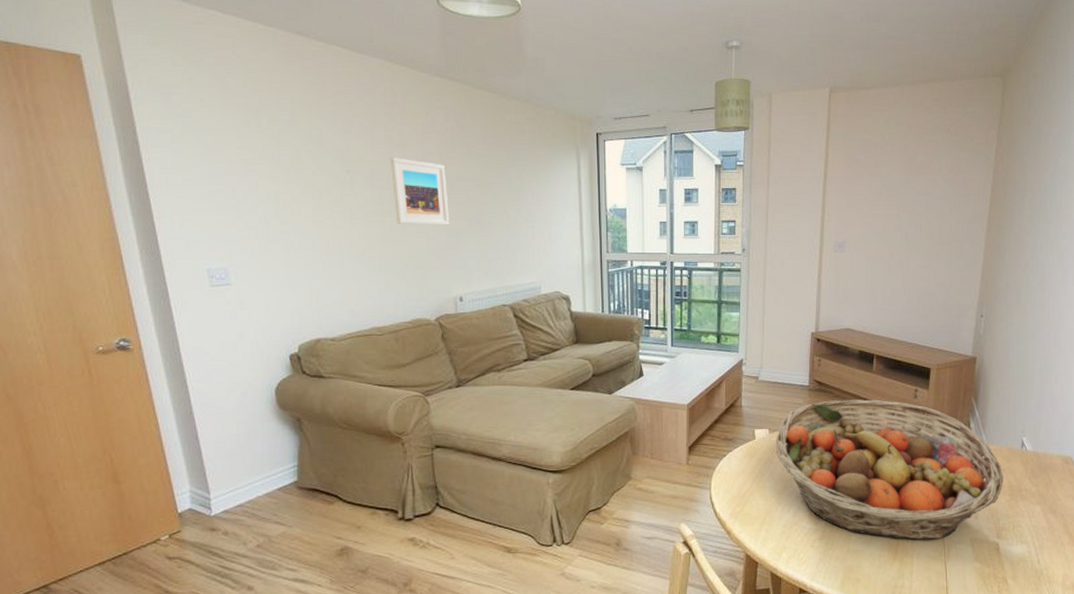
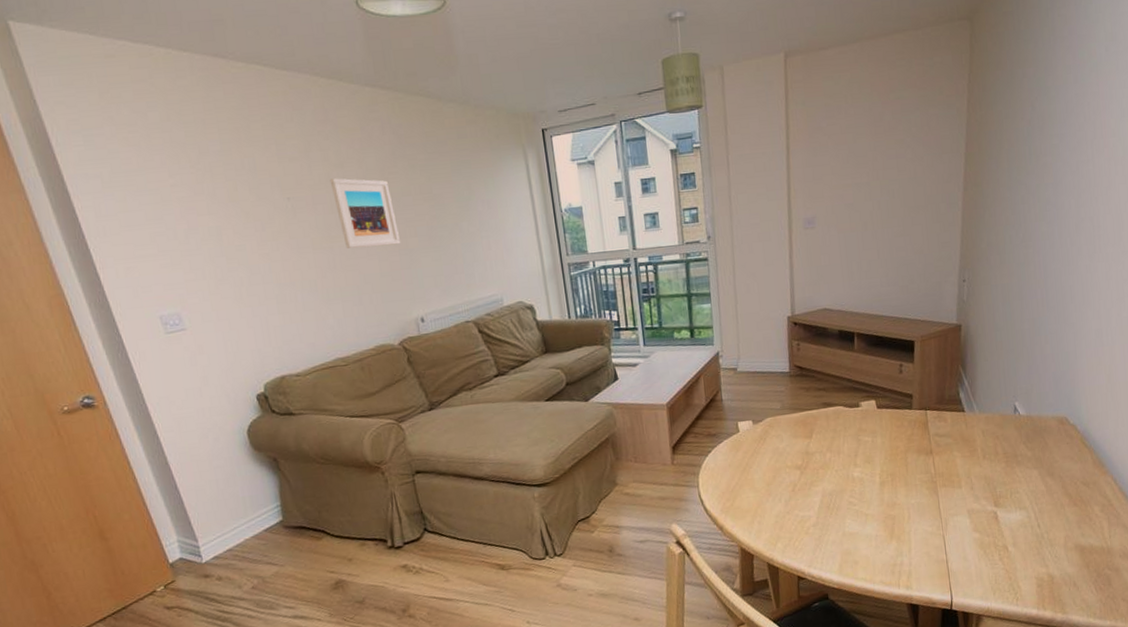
fruit basket: present [776,399,1004,540] -> none [760,378,998,517]

